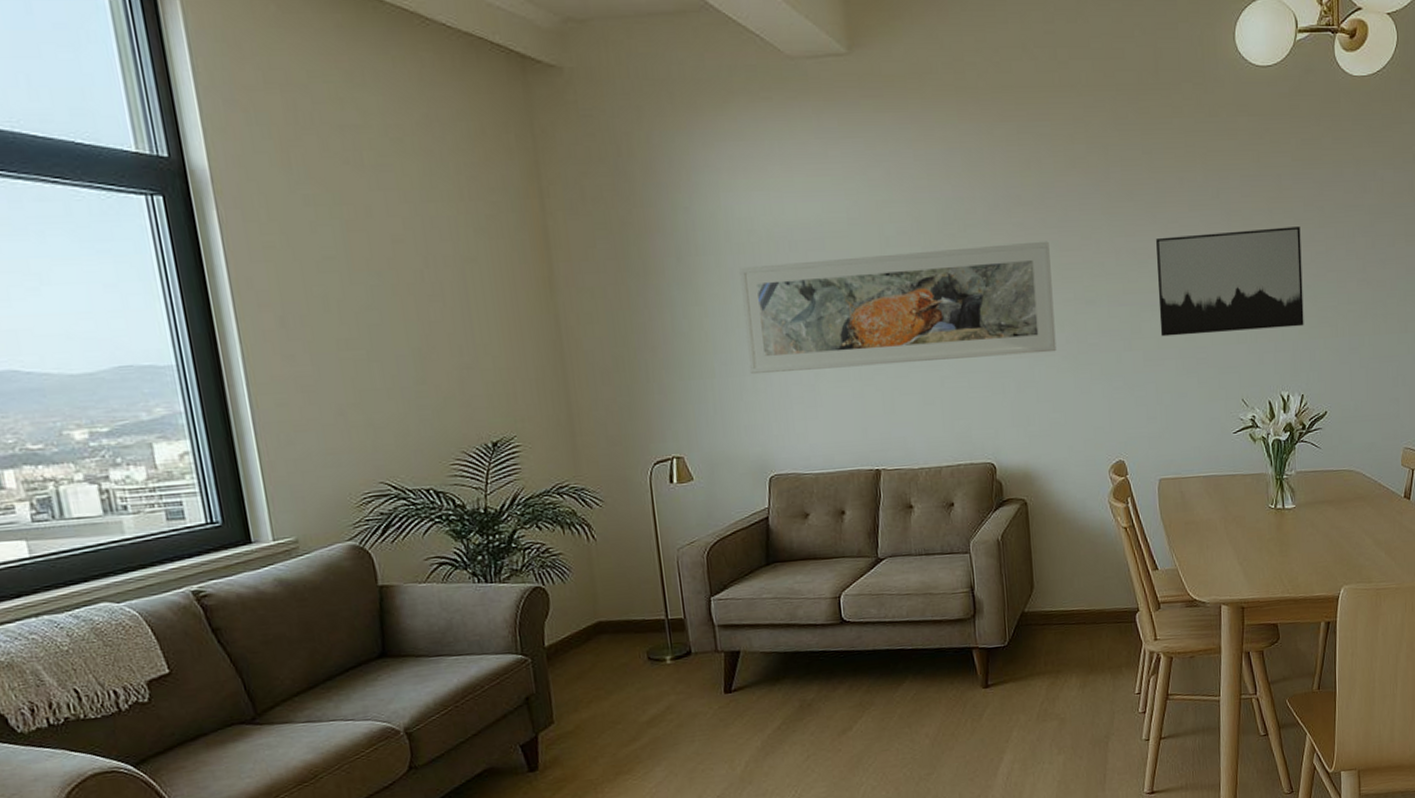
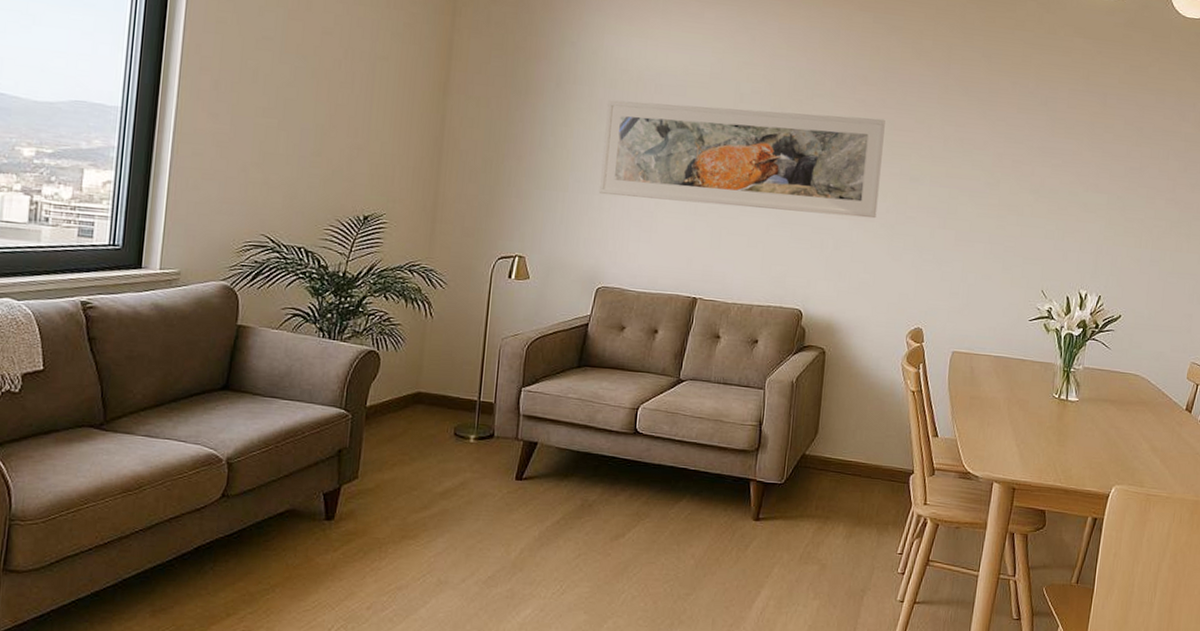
wall art: present [1156,227,1304,337] -> none [974,132,1119,233]

